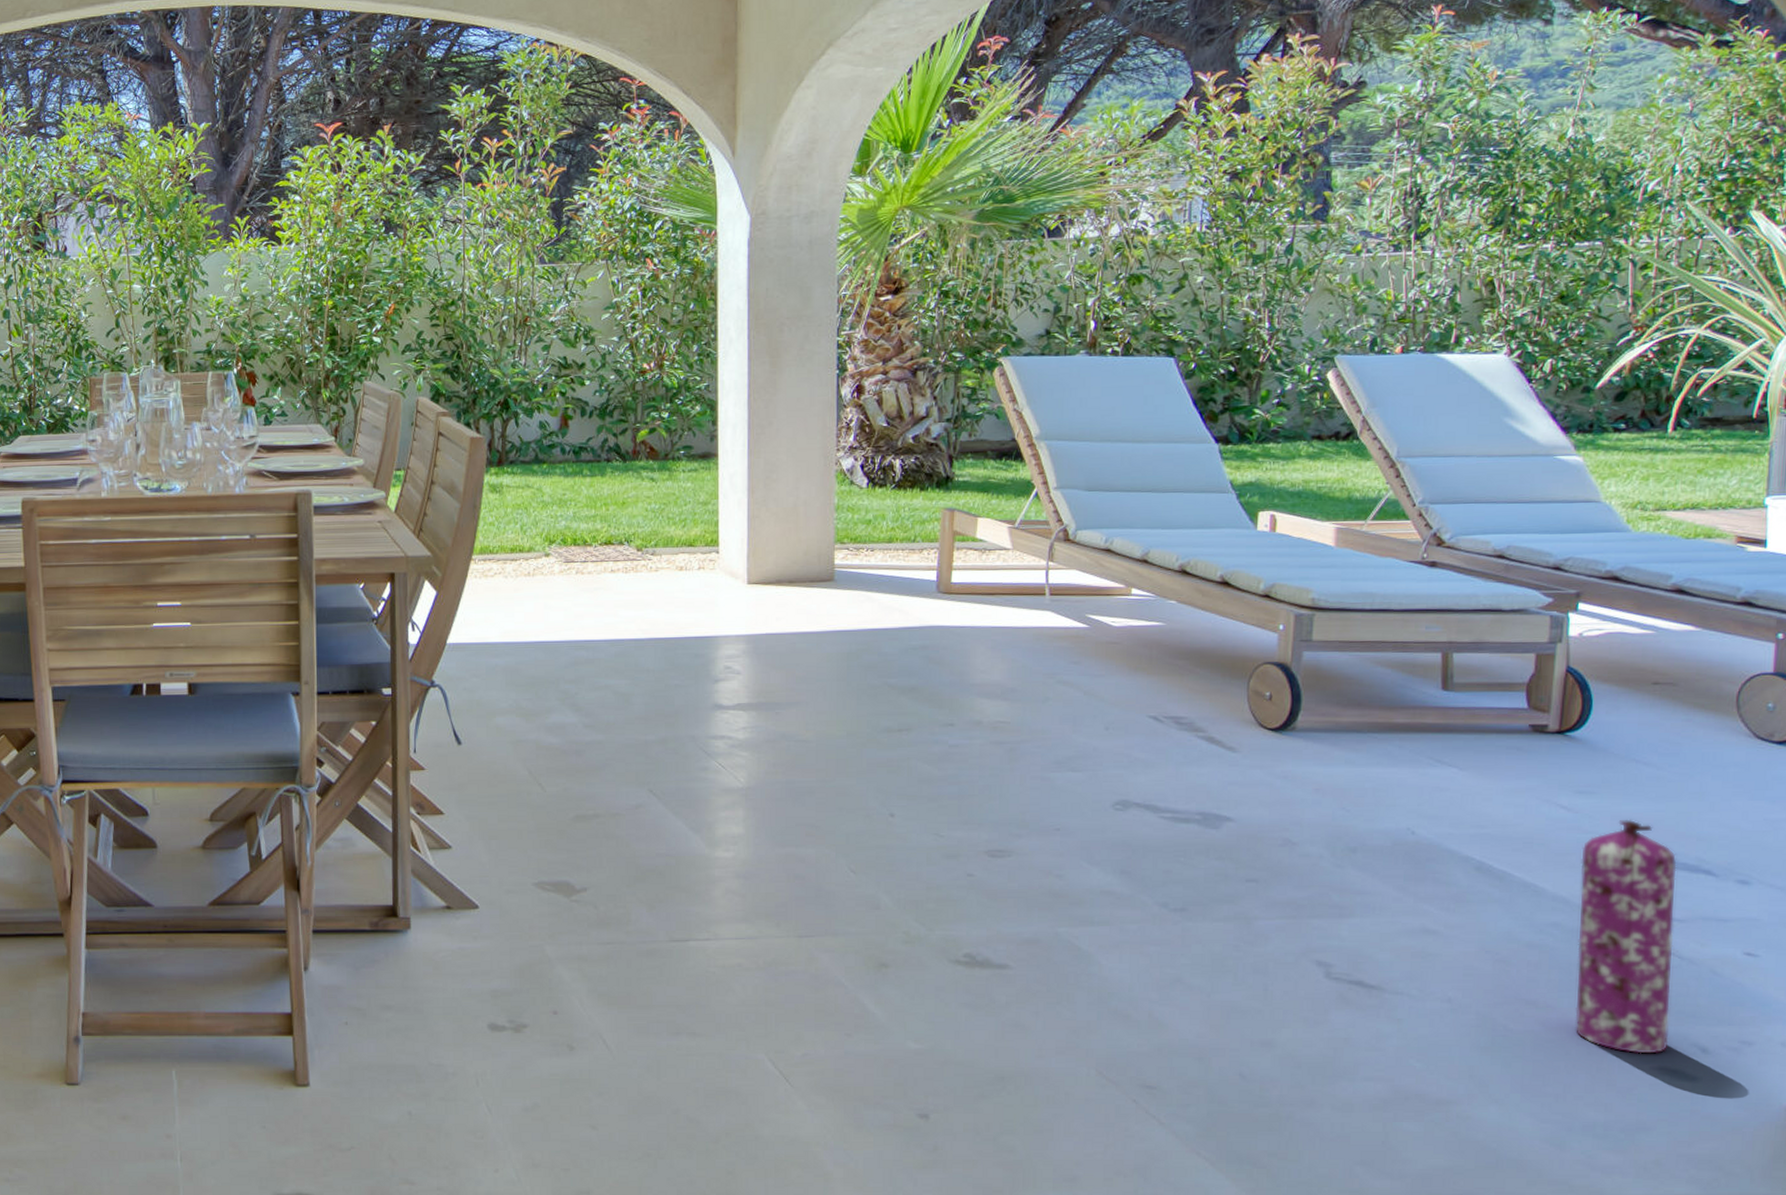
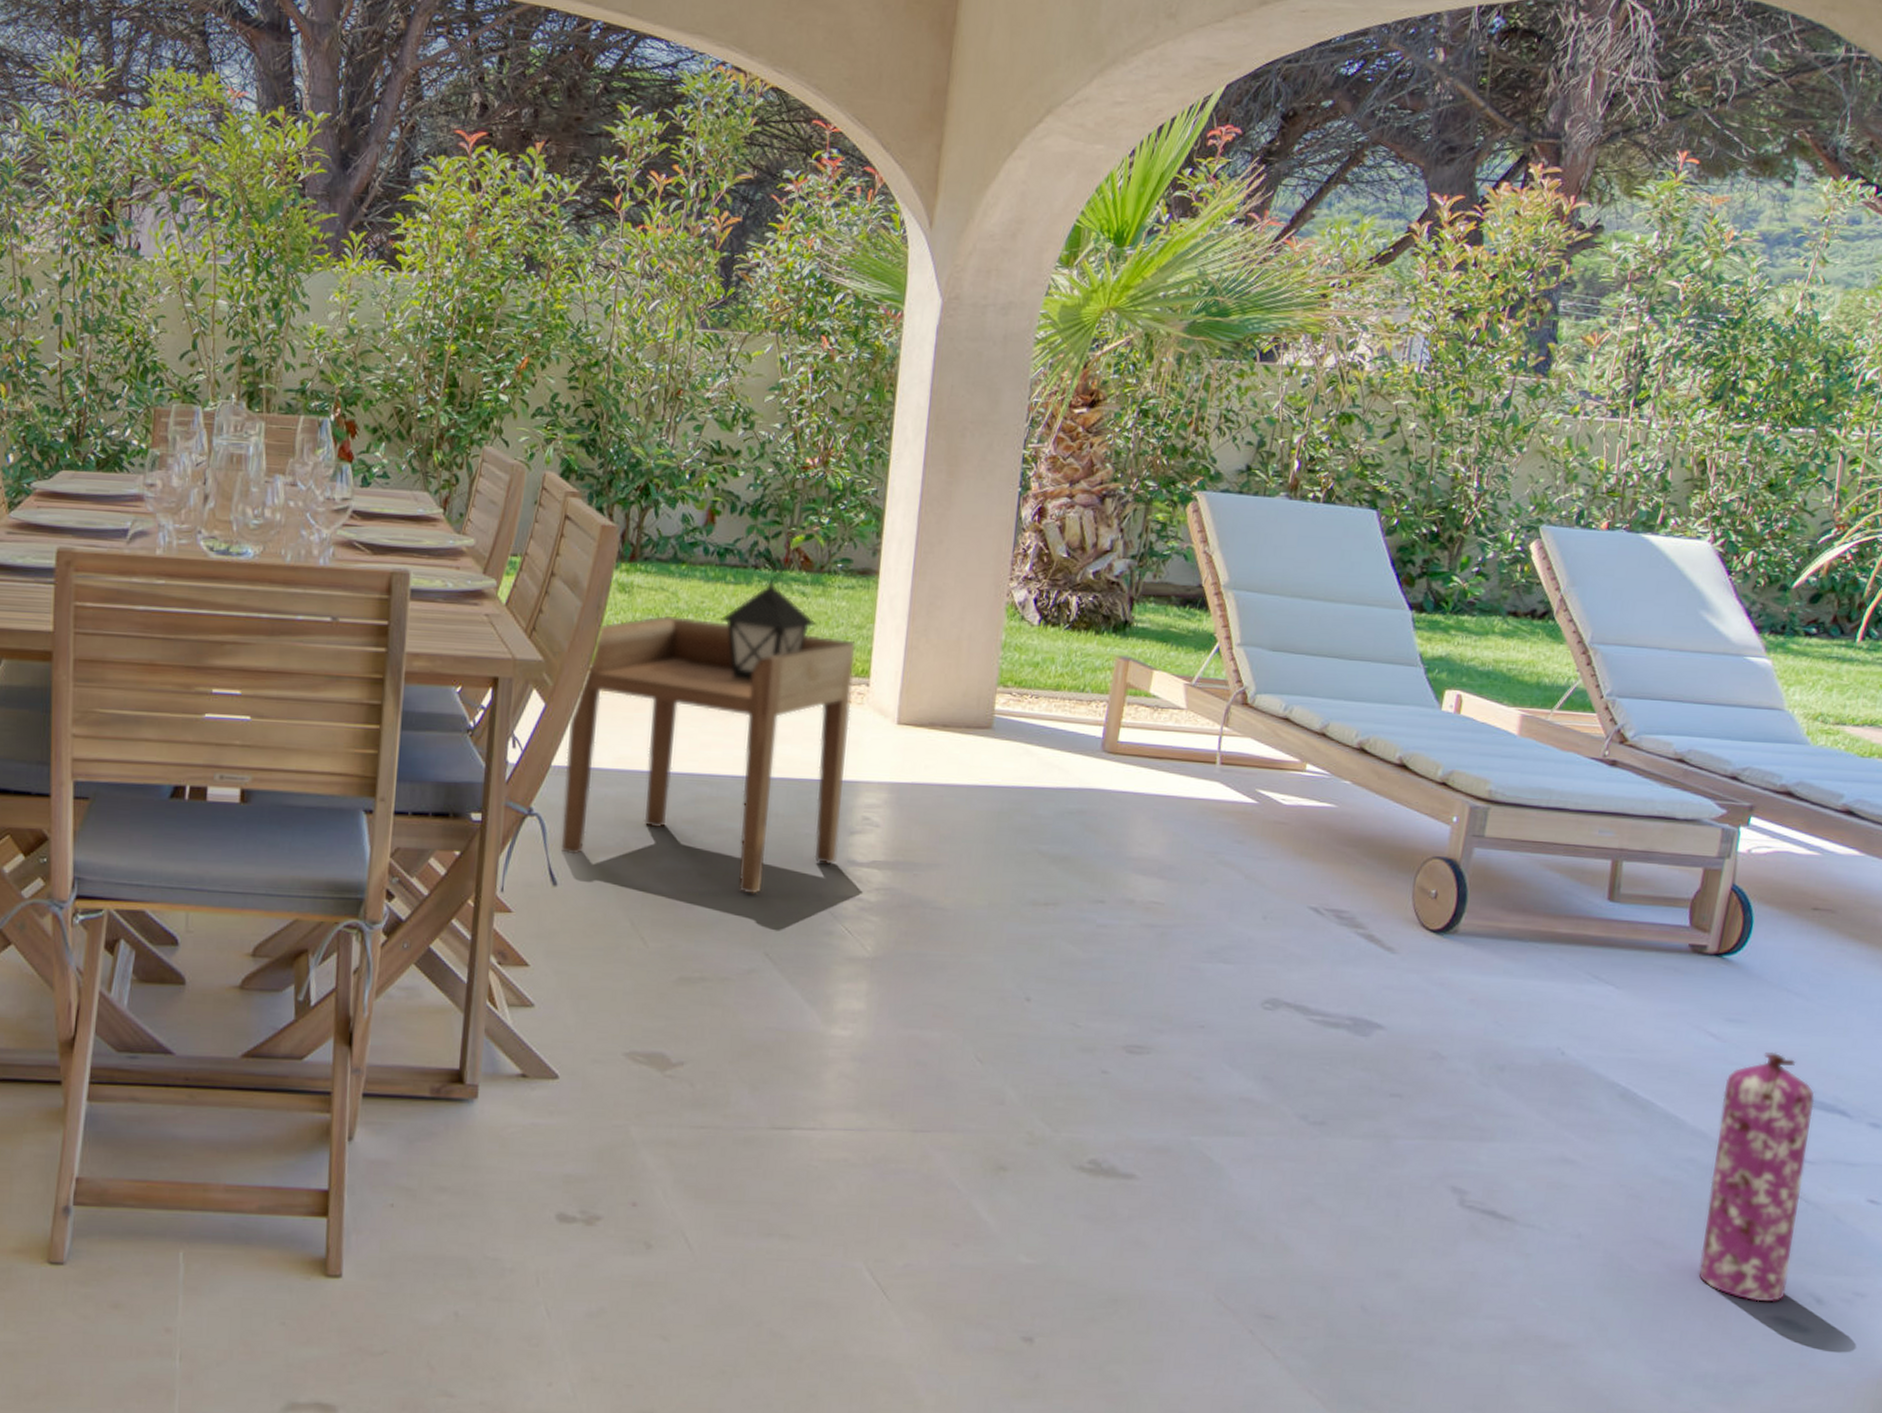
side table: none [459,508,705,740] -> present [560,615,856,894]
lantern: none [579,450,666,558] -> present [718,556,816,681]

